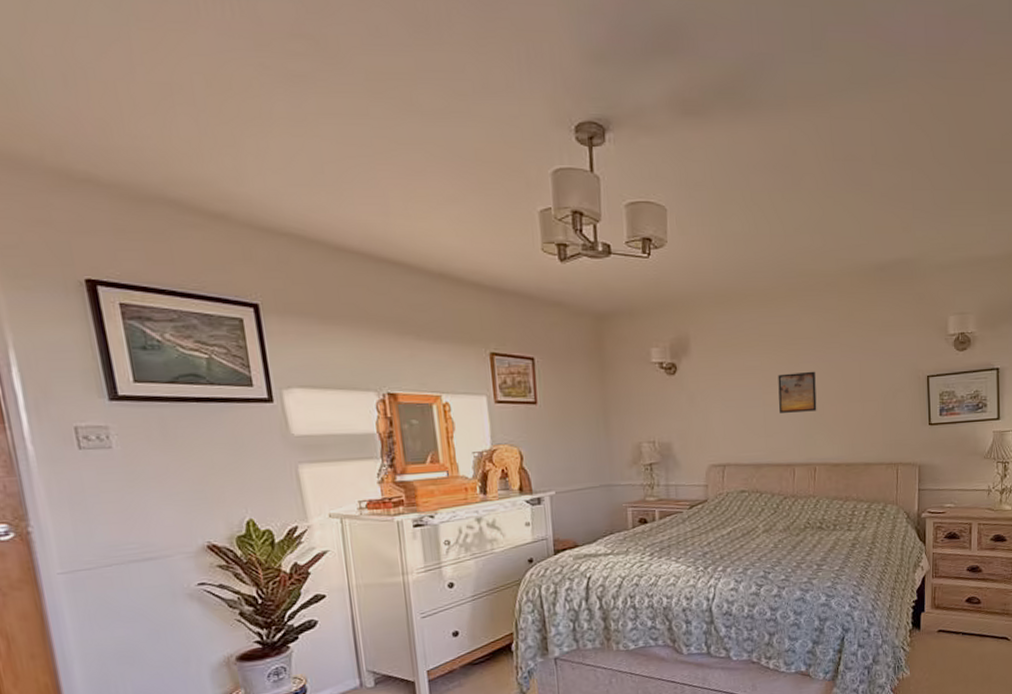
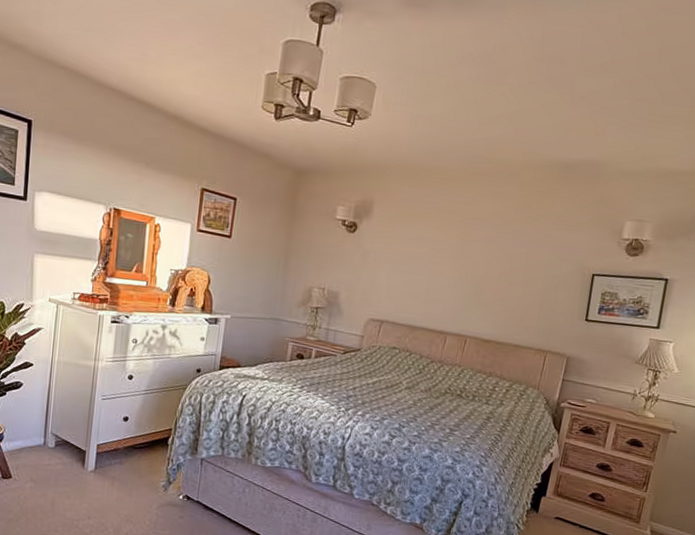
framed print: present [778,371,817,413] -> none [443,248,484,288]

